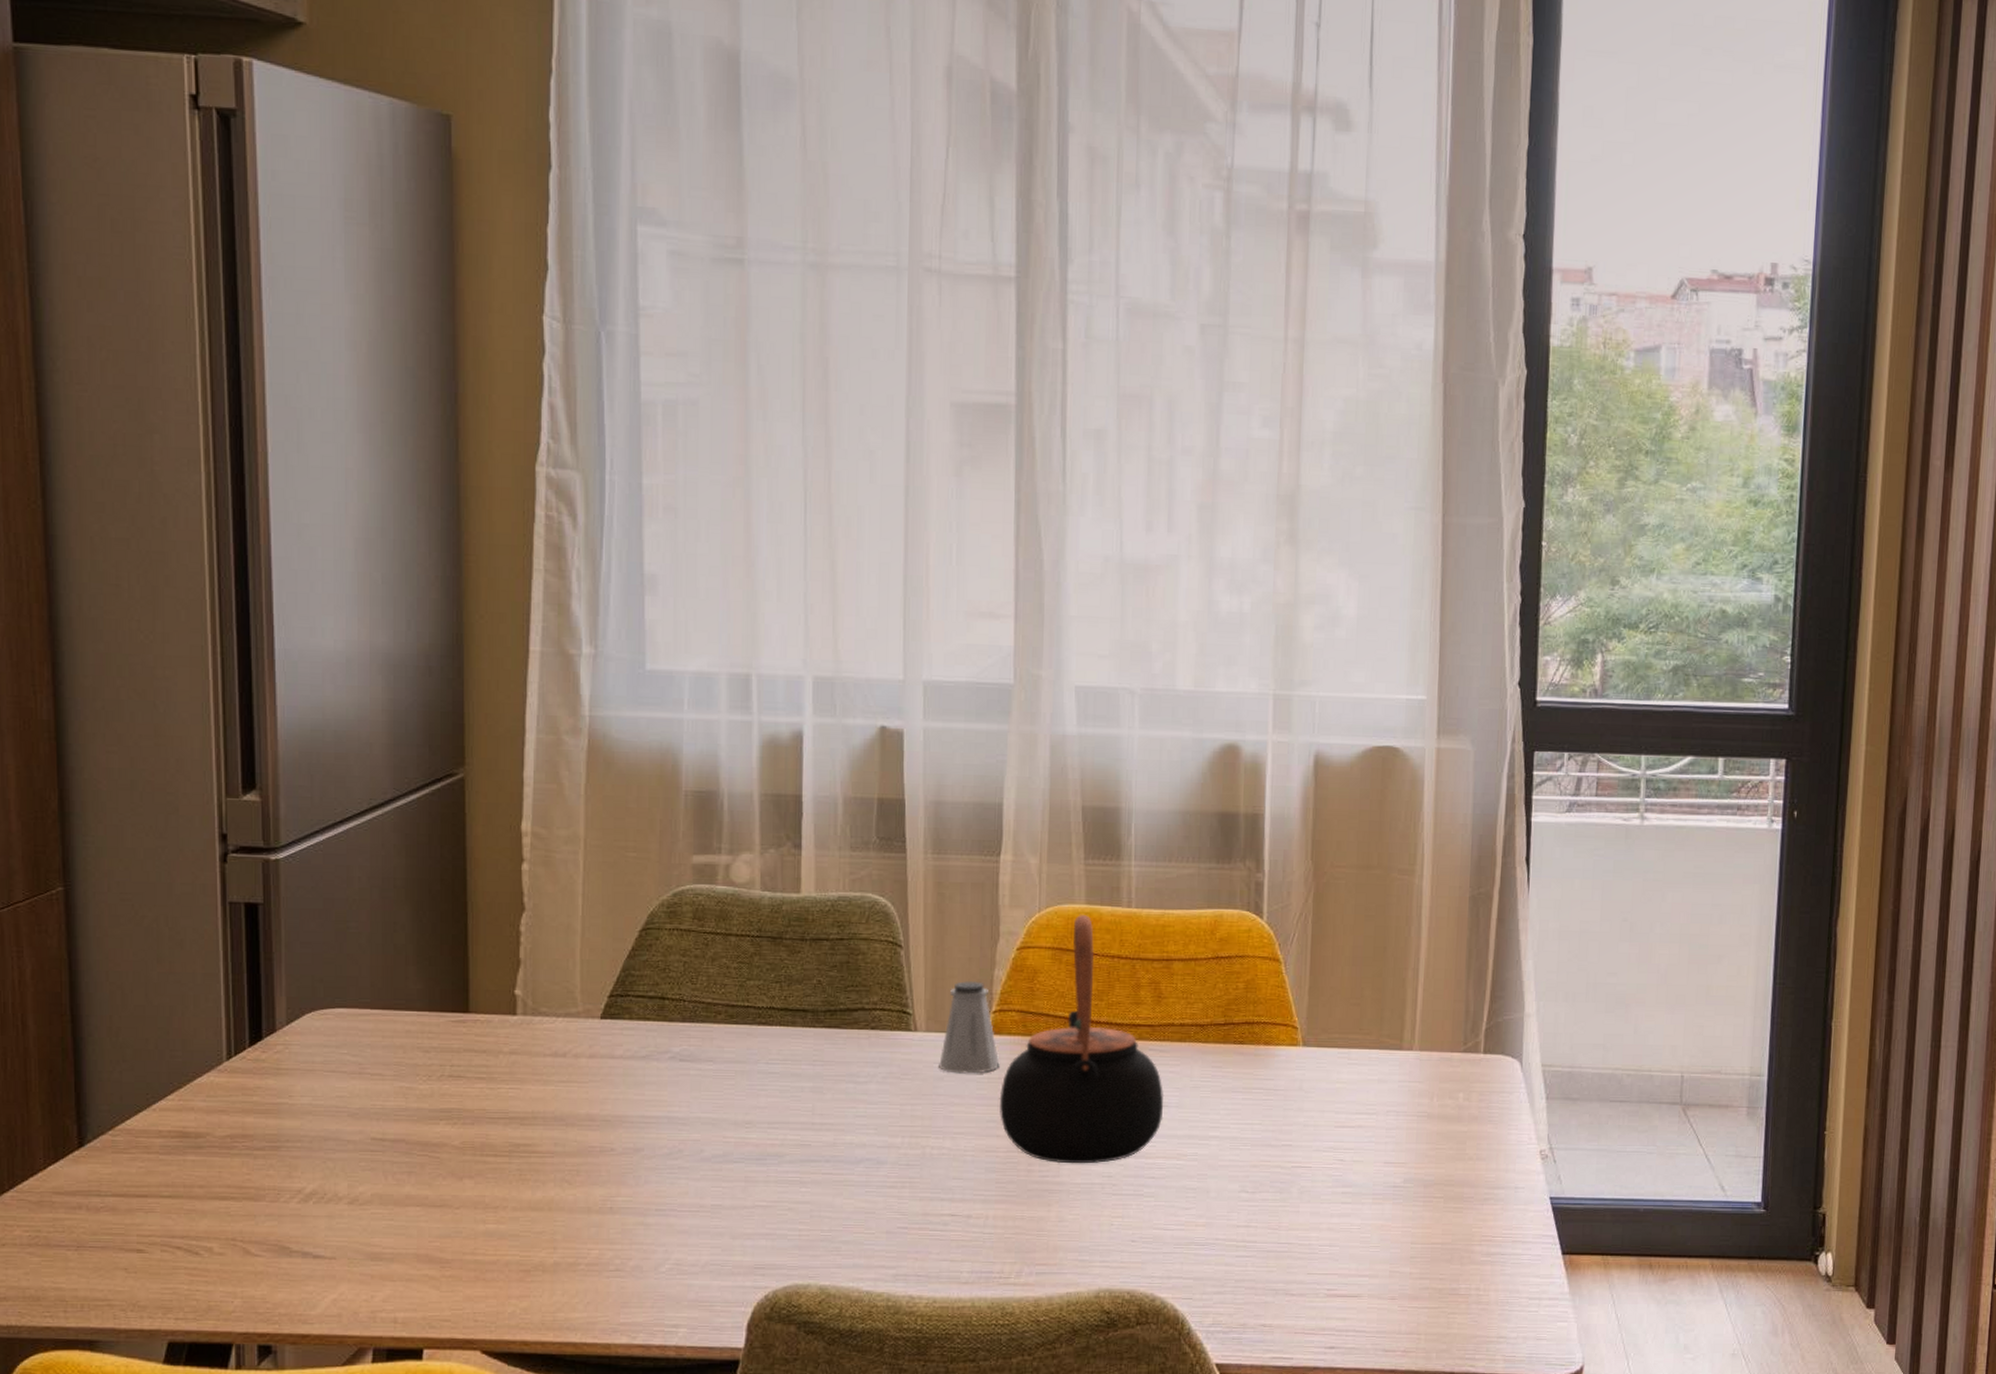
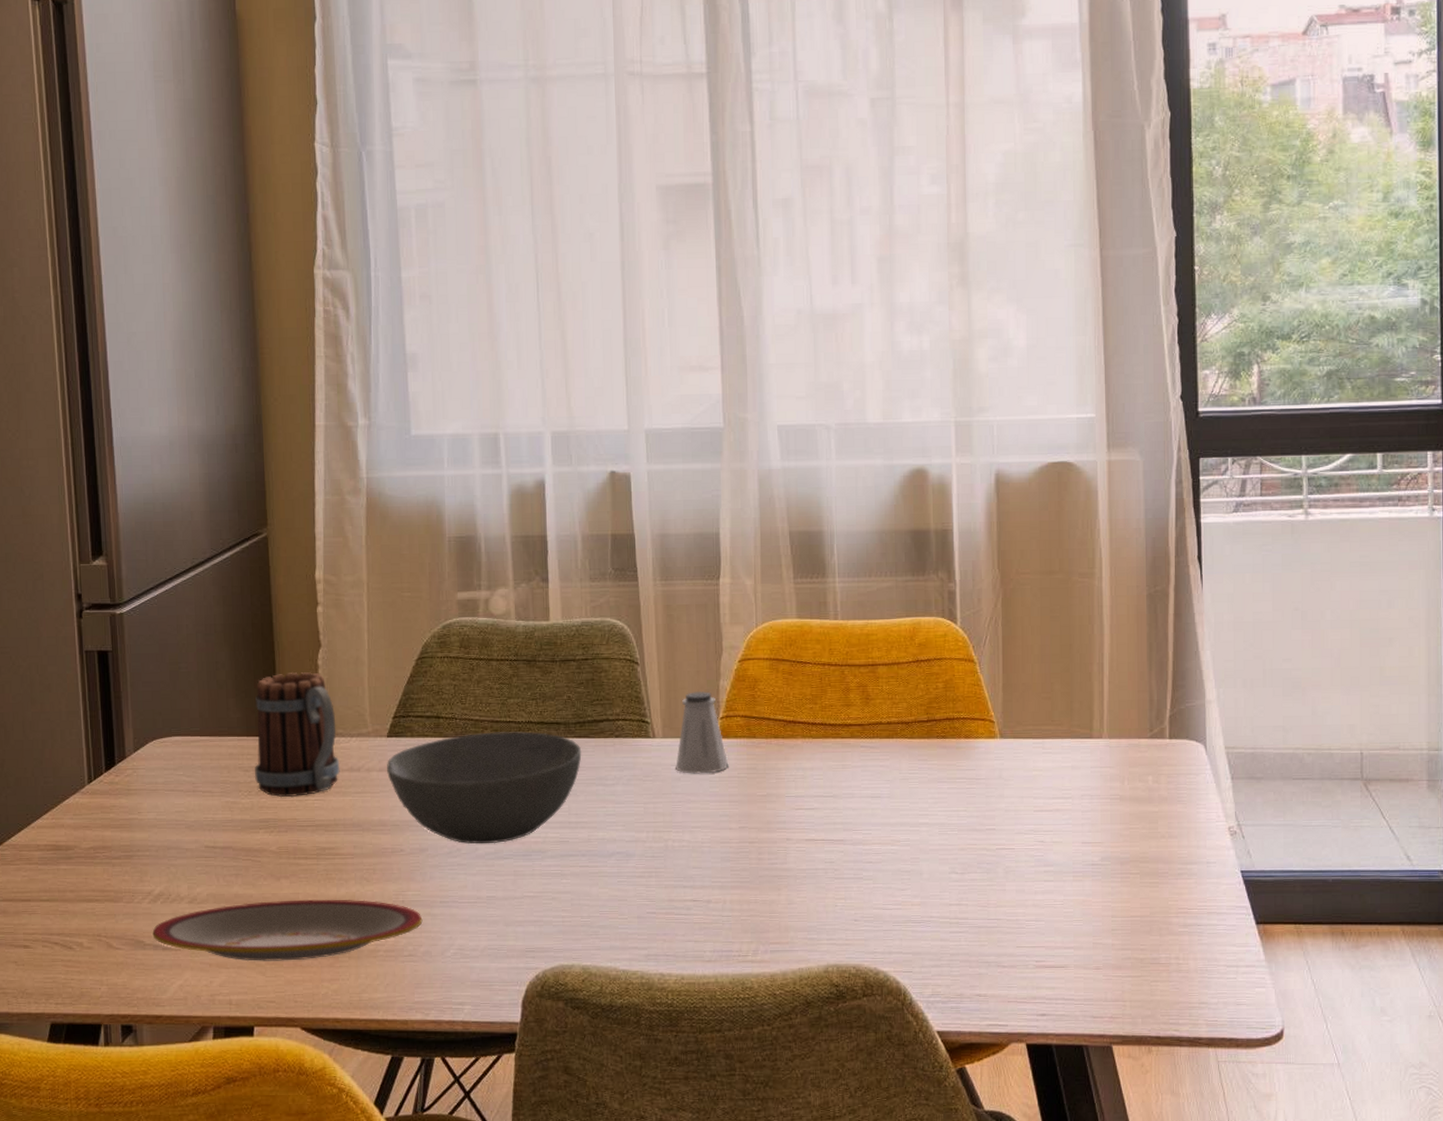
plate: none [301,1203,634,1274] -> present [152,899,423,961]
mug: none [436,938,542,1085] -> present [254,671,340,798]
bowl: none [599,1017,831,1146] -> present [387,731,582,844]
teapot: present [999,914,1164,1164] -> none [730,627,877,852]

